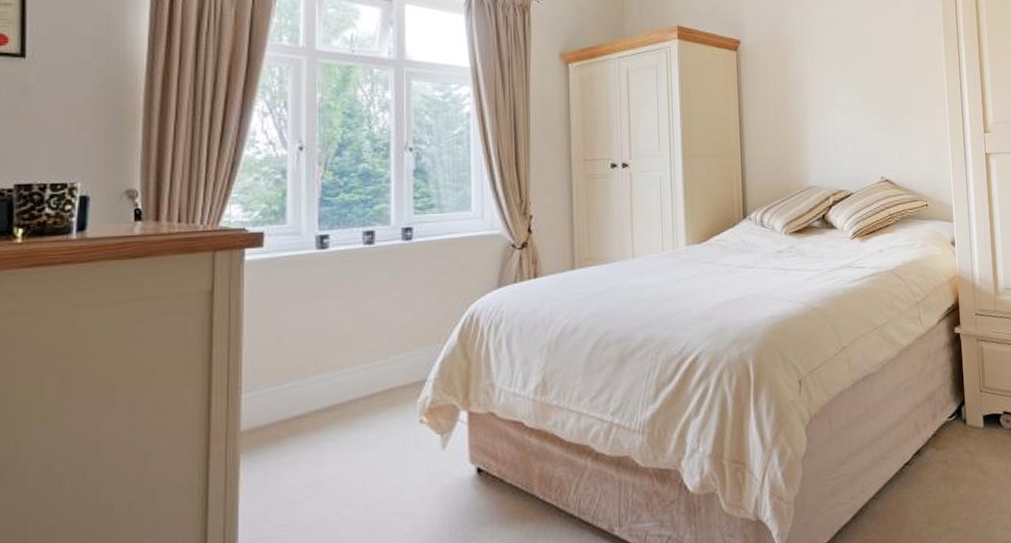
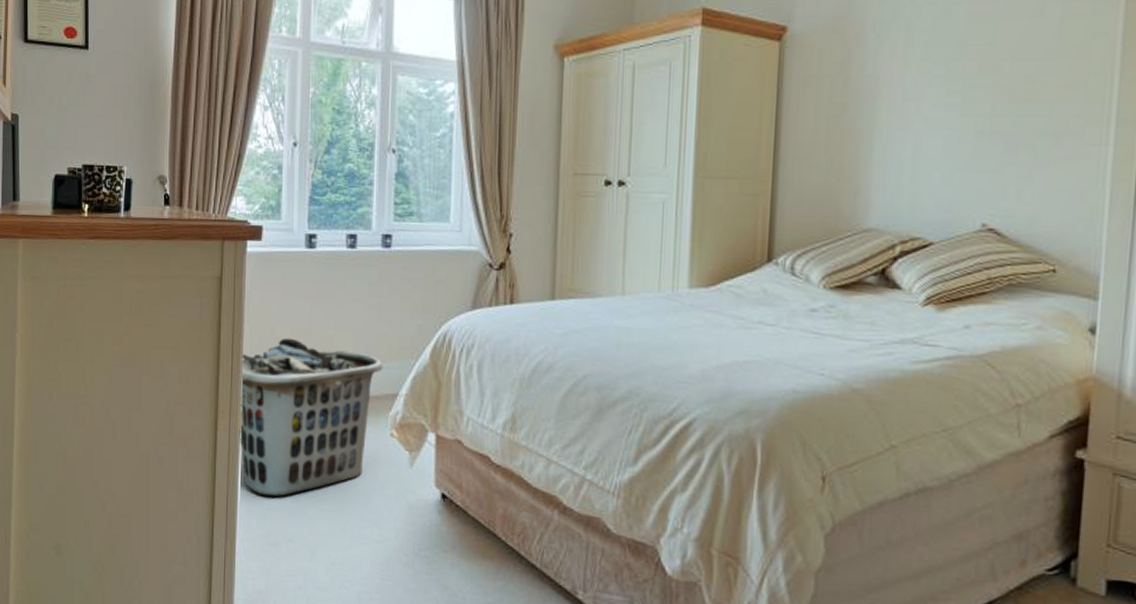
clothes hamper: none [238,342,409,517] -> present [239,338,383,497]

